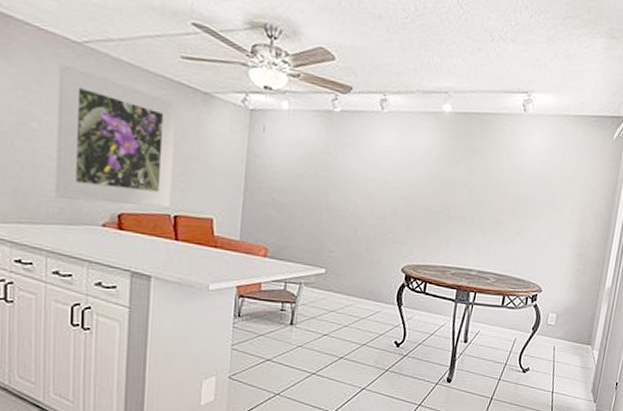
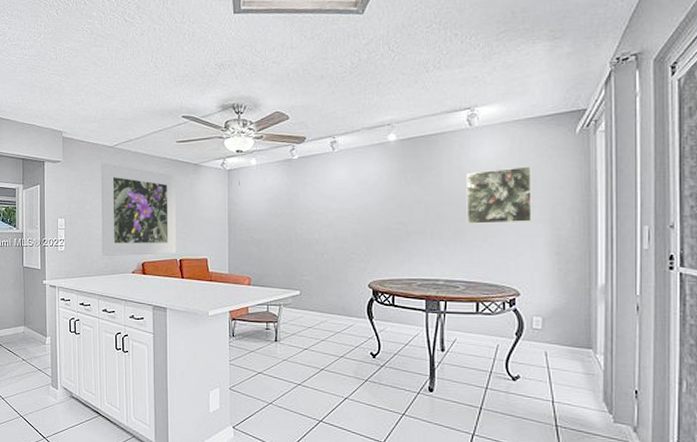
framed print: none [506,161,572,221] -> present [466,166,532,224]

